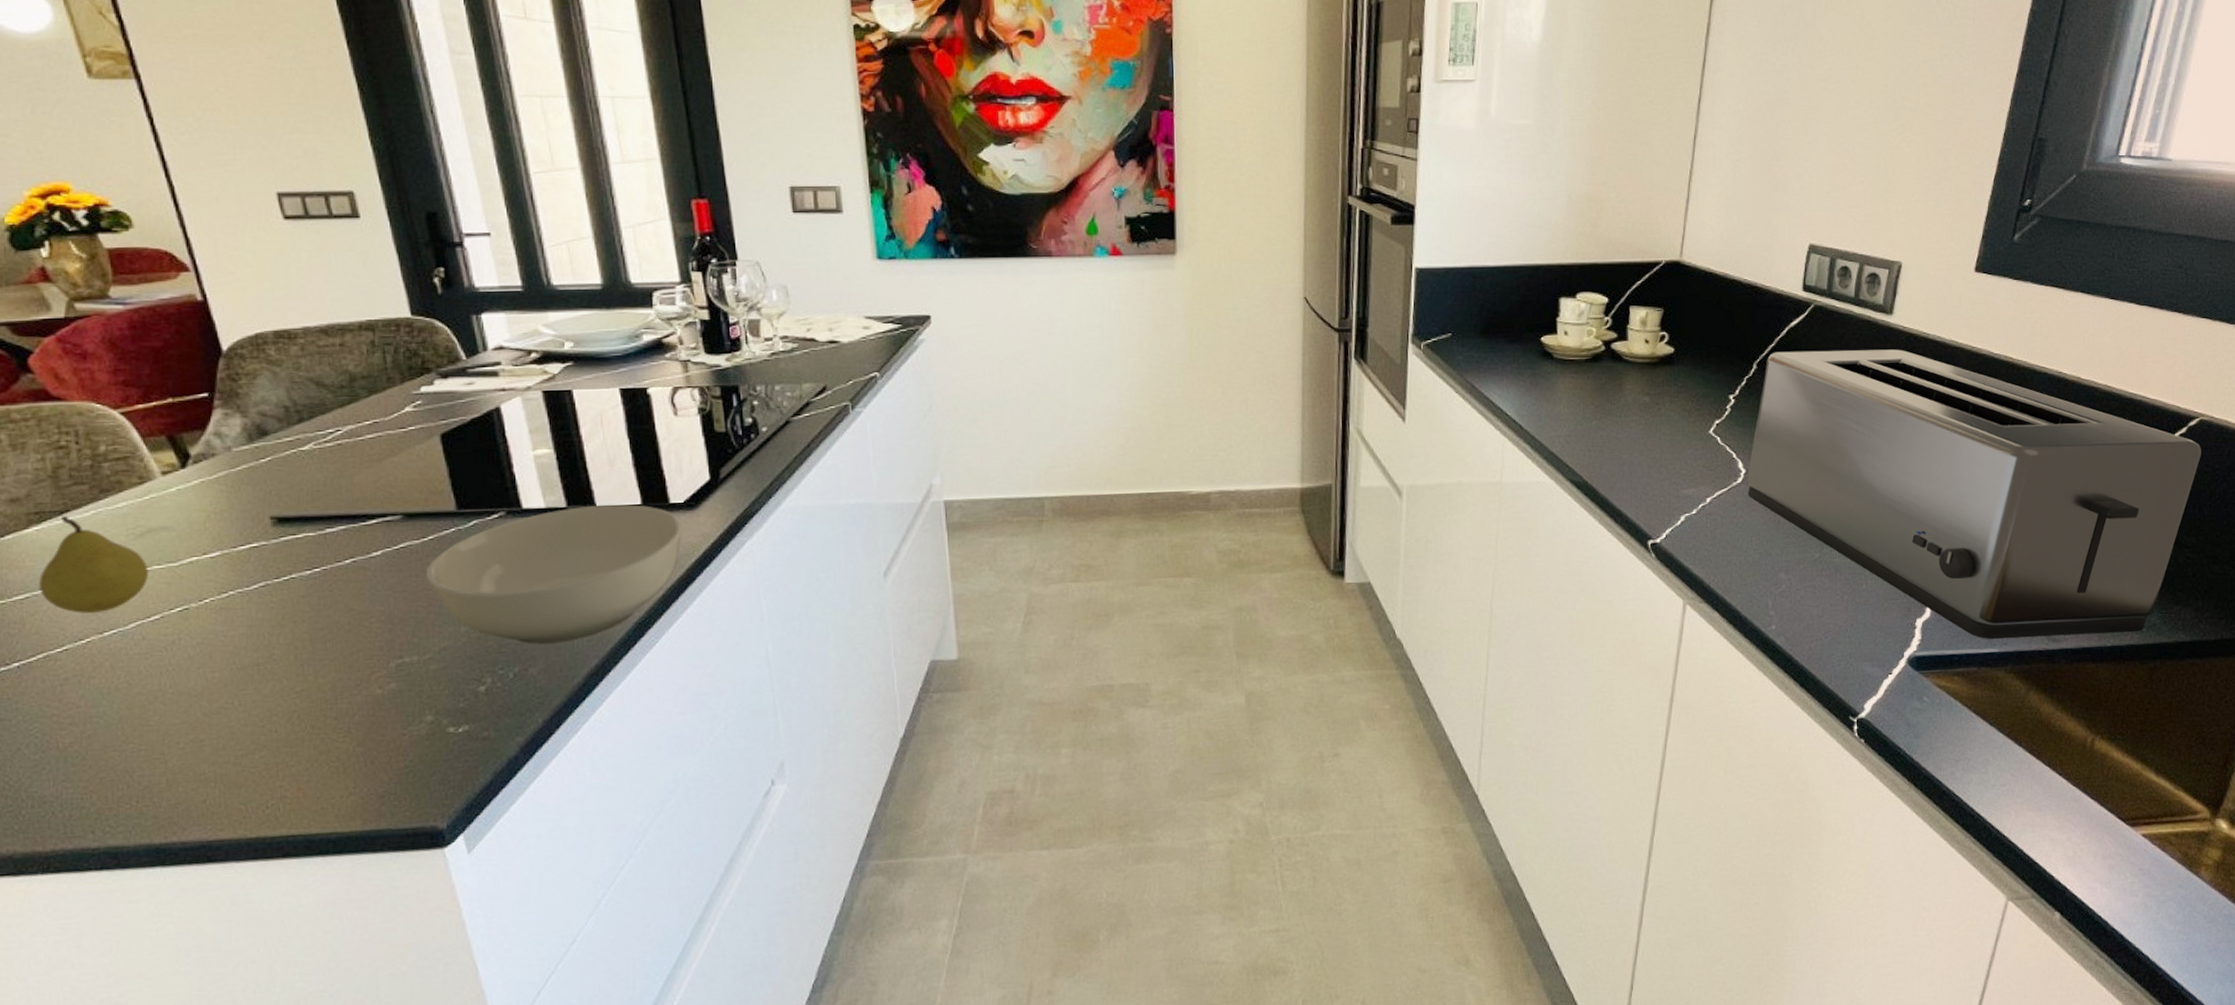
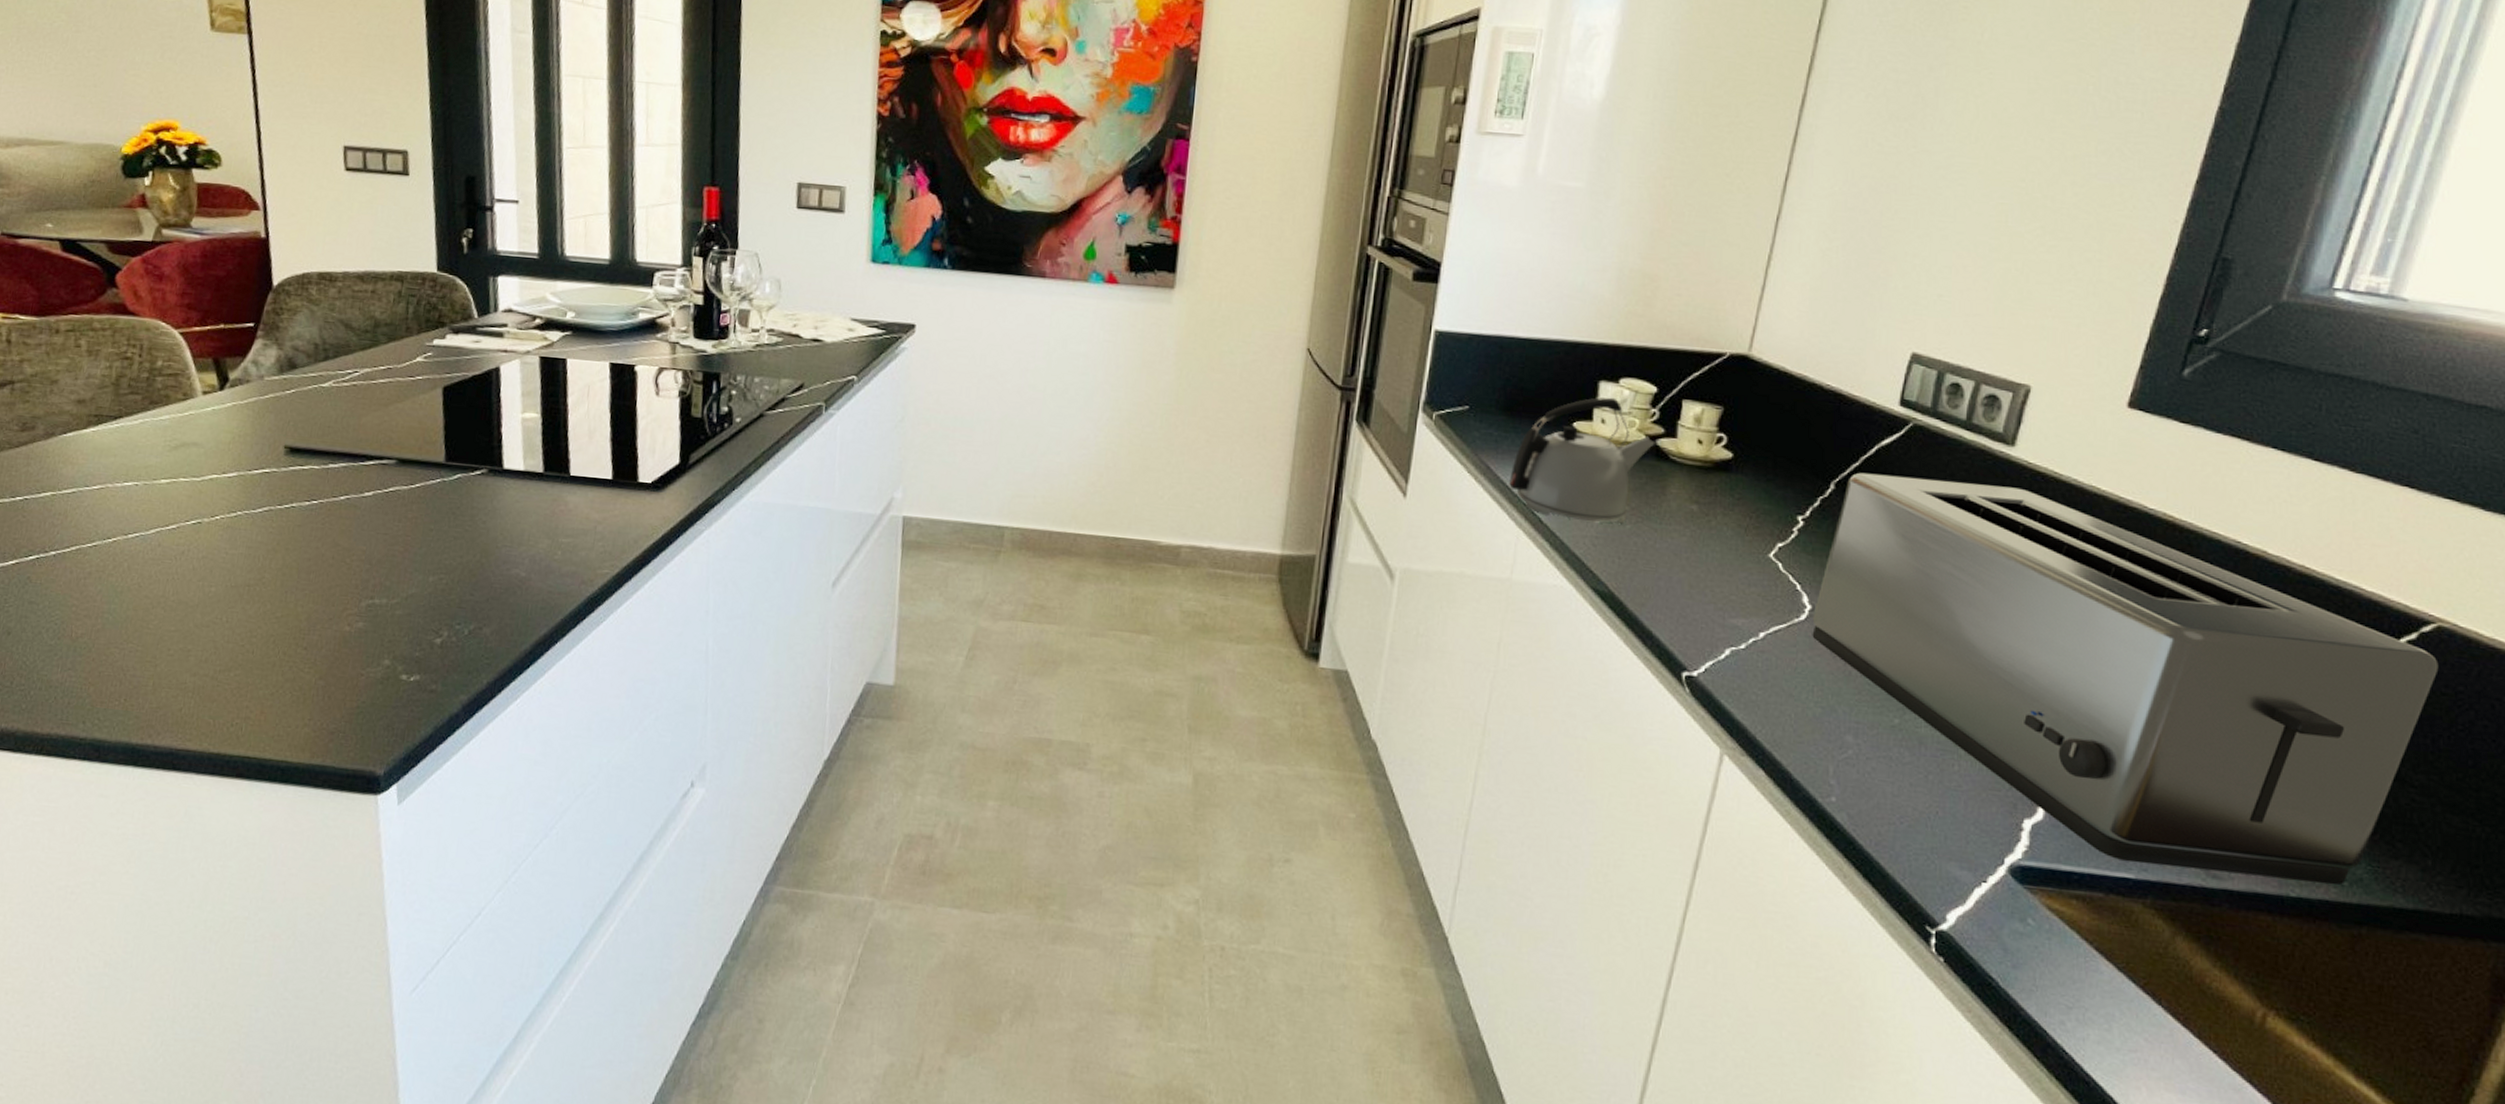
fruit: present [39,516,148,613] -> none [84,421,176,515]
bowl: present [426,504,682,645] -> none [407,474,646,607]
kettle: none [1492,311,1611,423] -> present [1509,397,1655,524]

